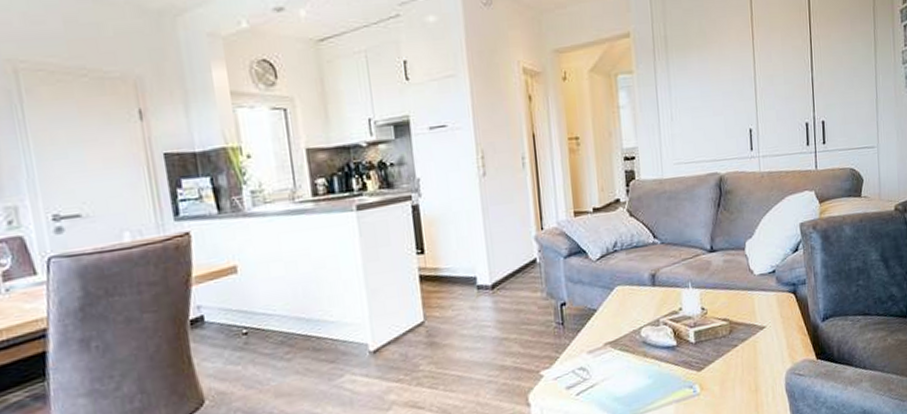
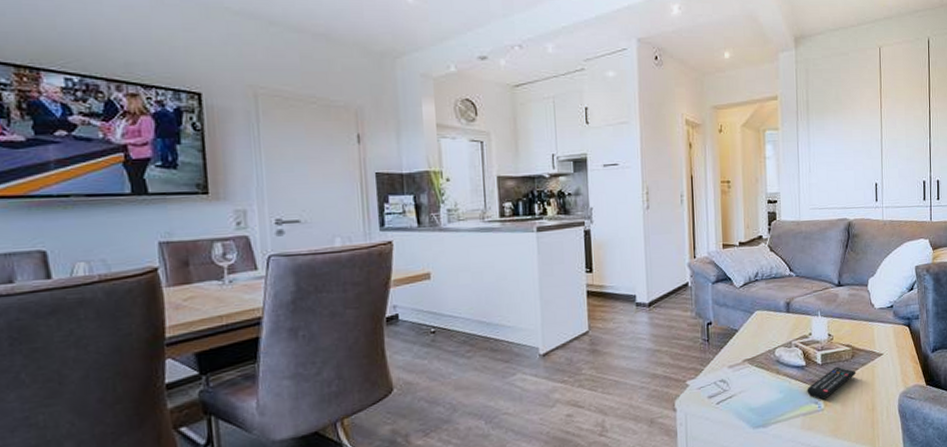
remote control: none [679,344,736,384] -> present [807,366,856,400]

